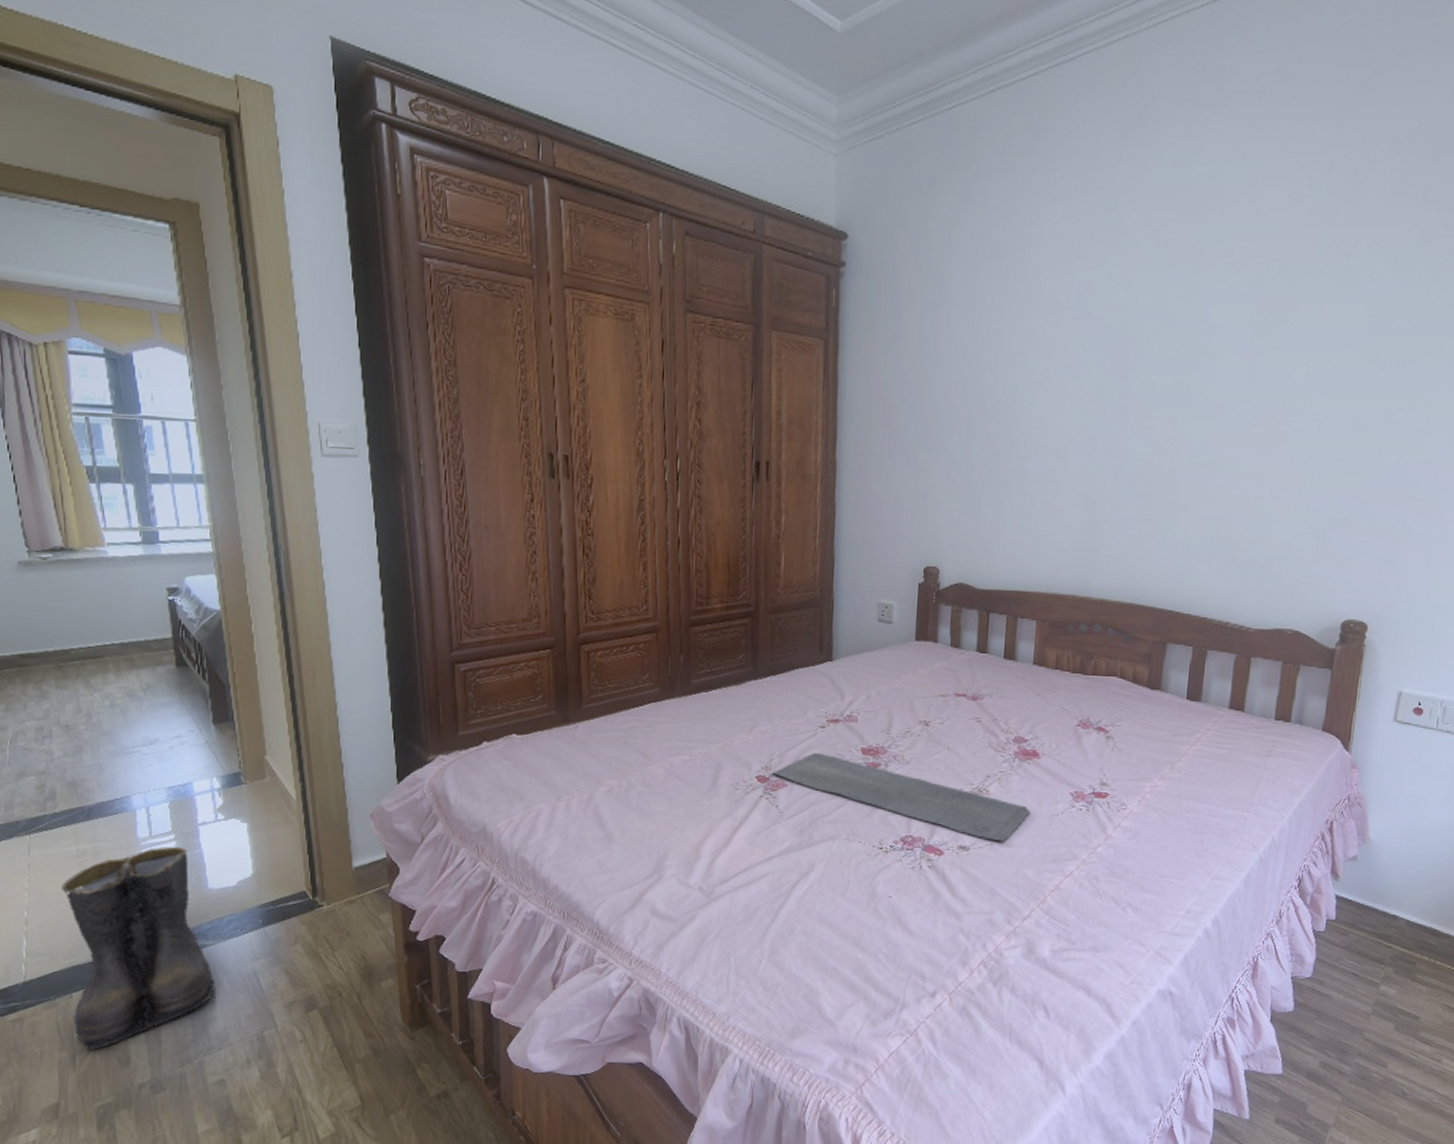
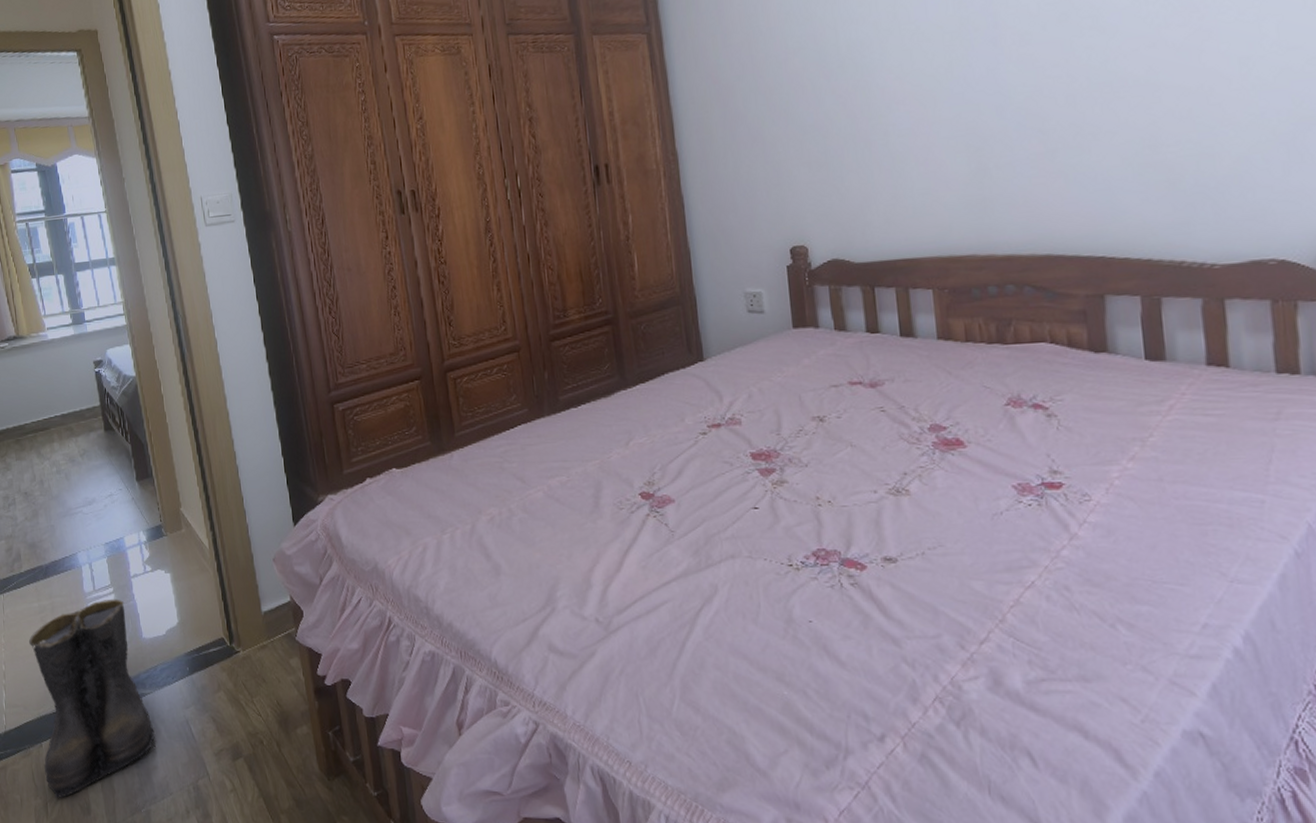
bath mat: present [771,753,1030,842] -> none [655,463,965,550]

